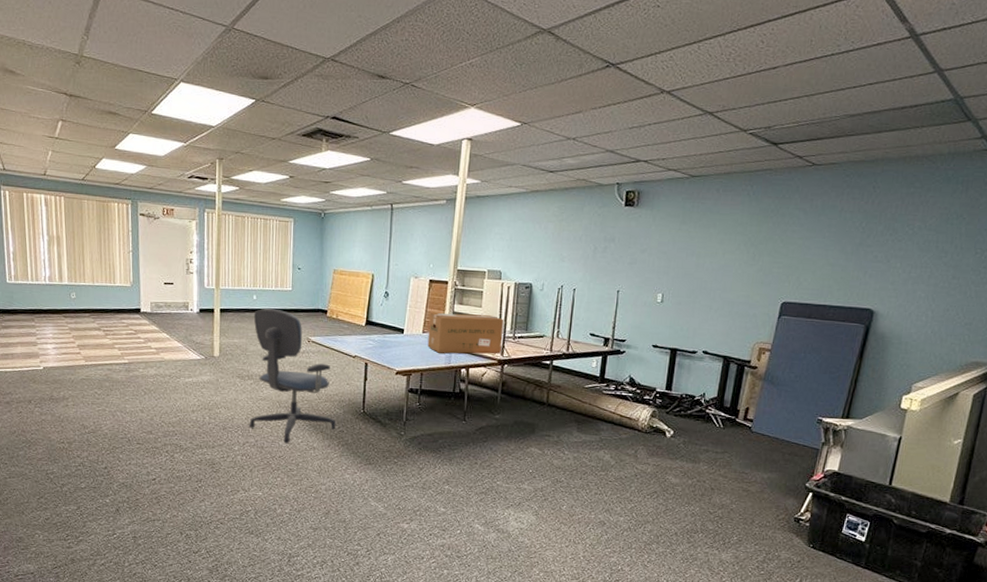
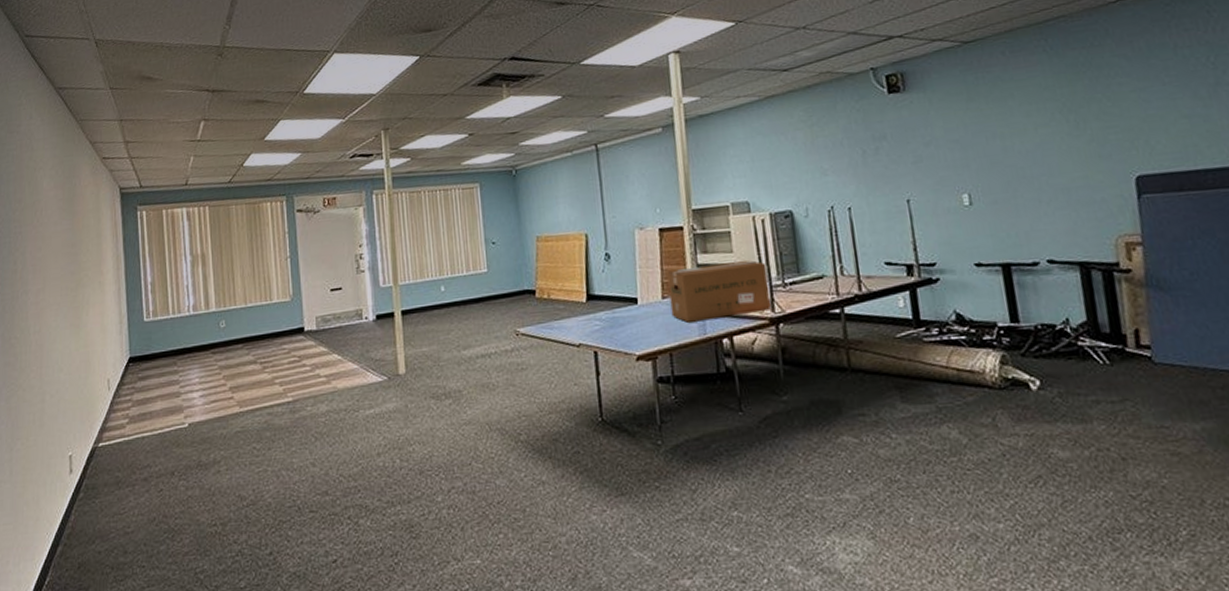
office chair: present [249,308,336,444] -> none [444,299,568,482]

